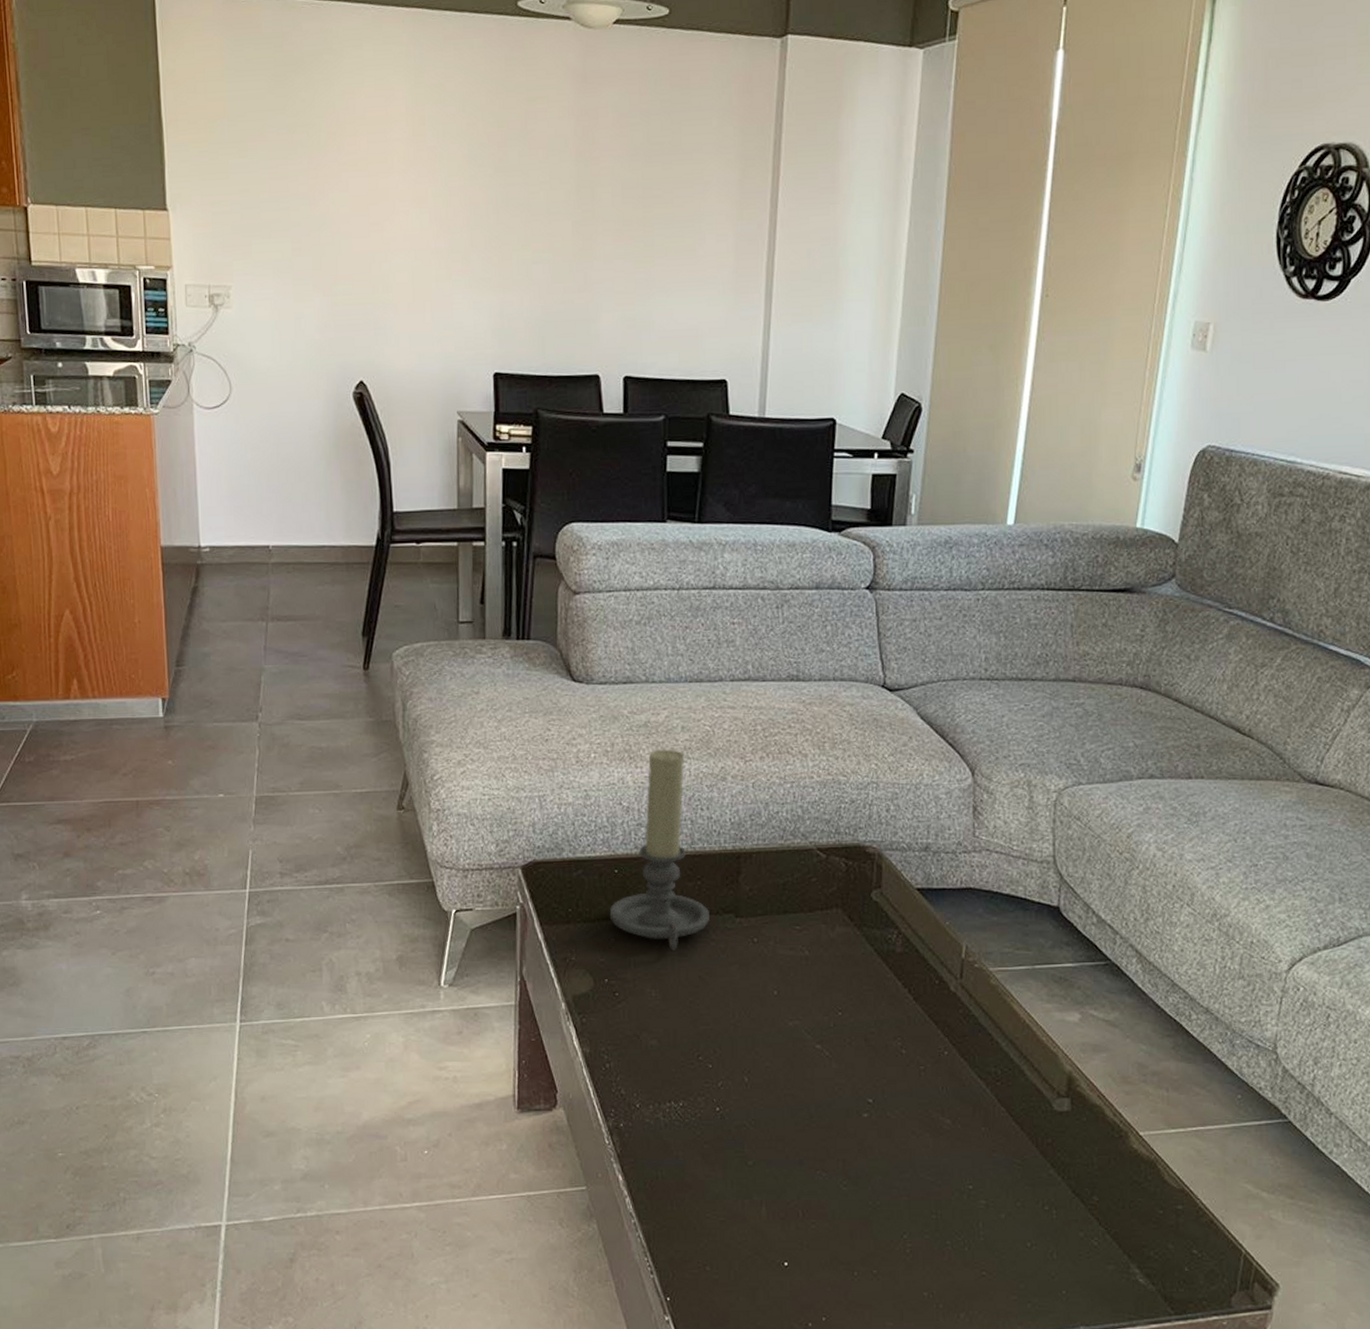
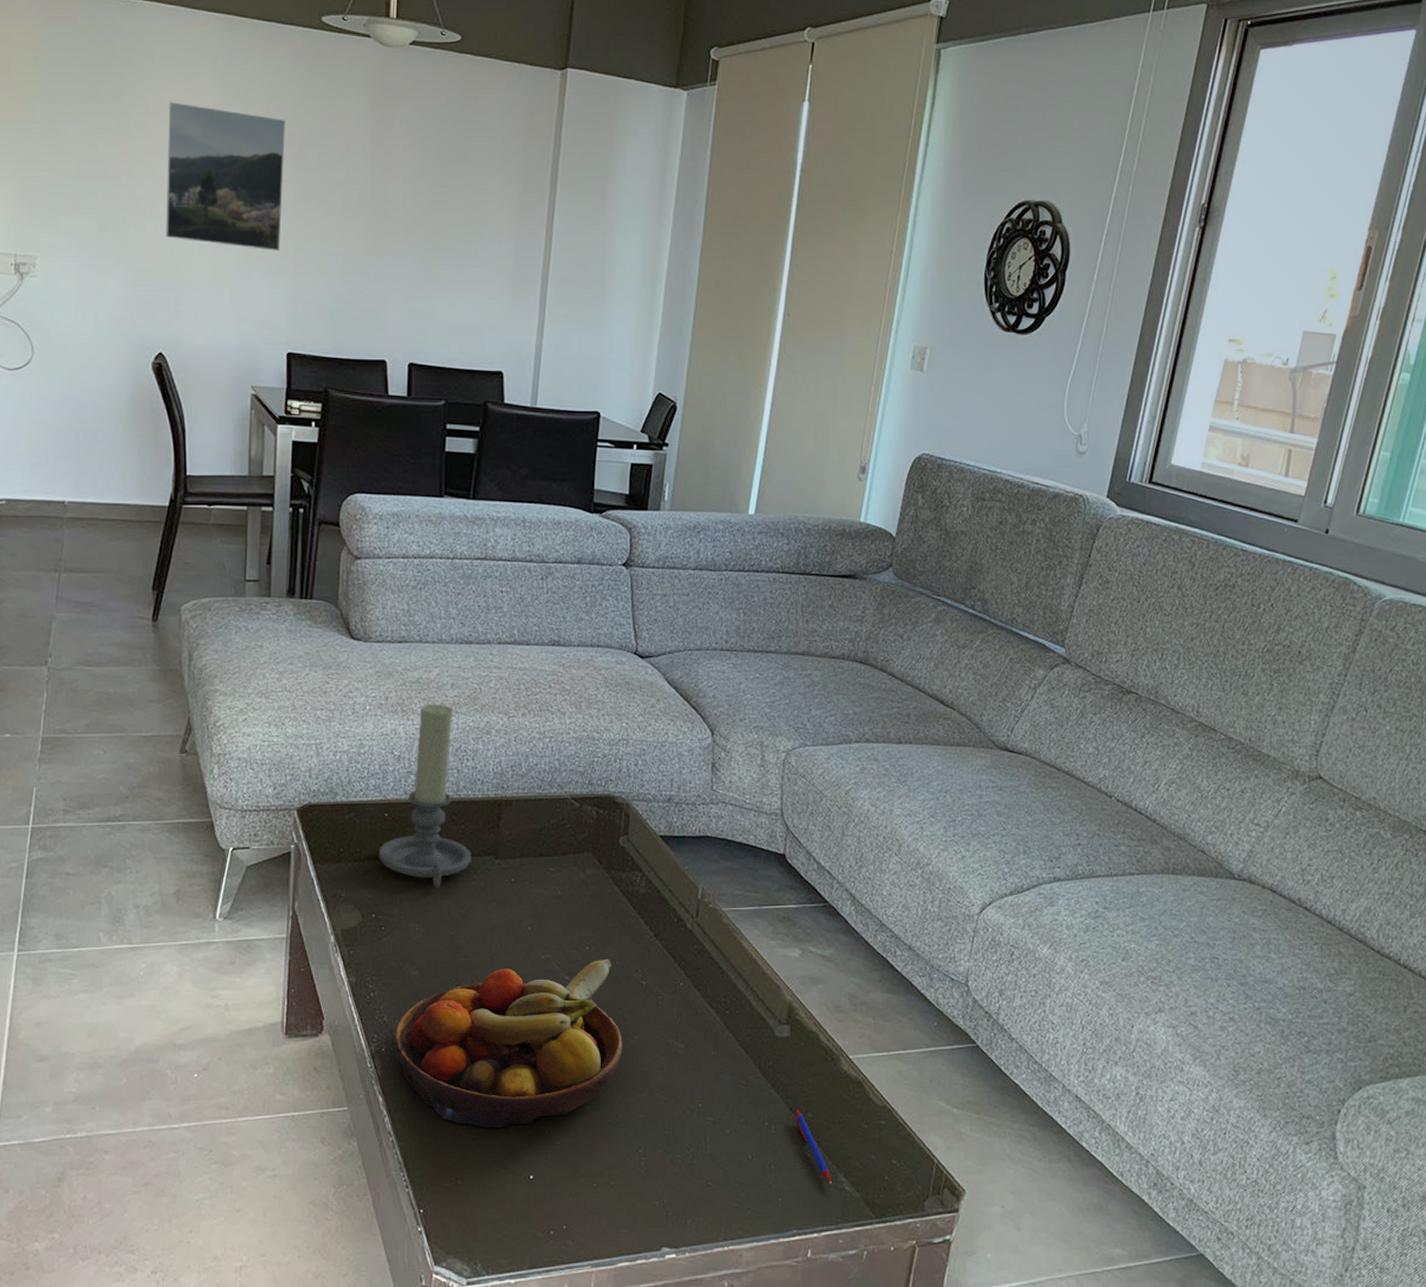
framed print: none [360,109,484,263] -> present [166,102,285,251]
fruit bowl: none [632,1025,882,1210] -> present [394,958,623,1128]
pen: none [1079,1192,1123,1276] -> present [795,1110,832,1184]

